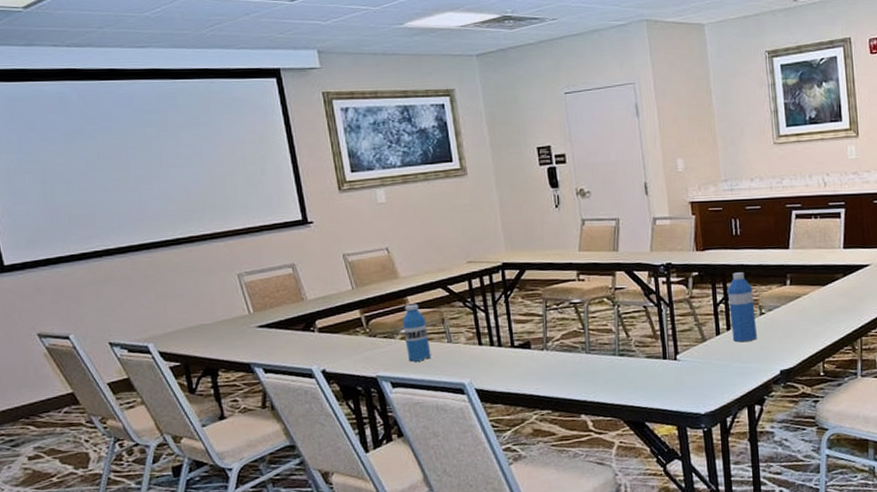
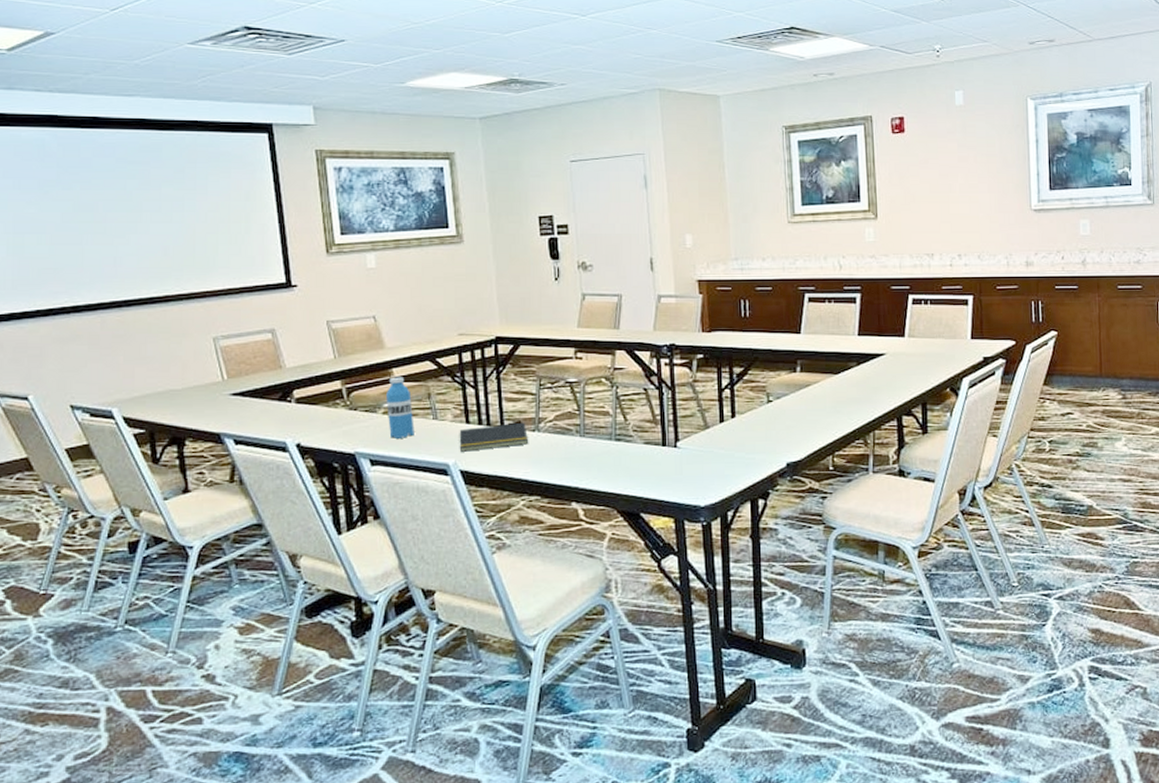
notepad: none [472,342,537,372] -> present [459,422,528,452]
water bottle: present [727,272,758,343] -> none [733,356,764,431]

